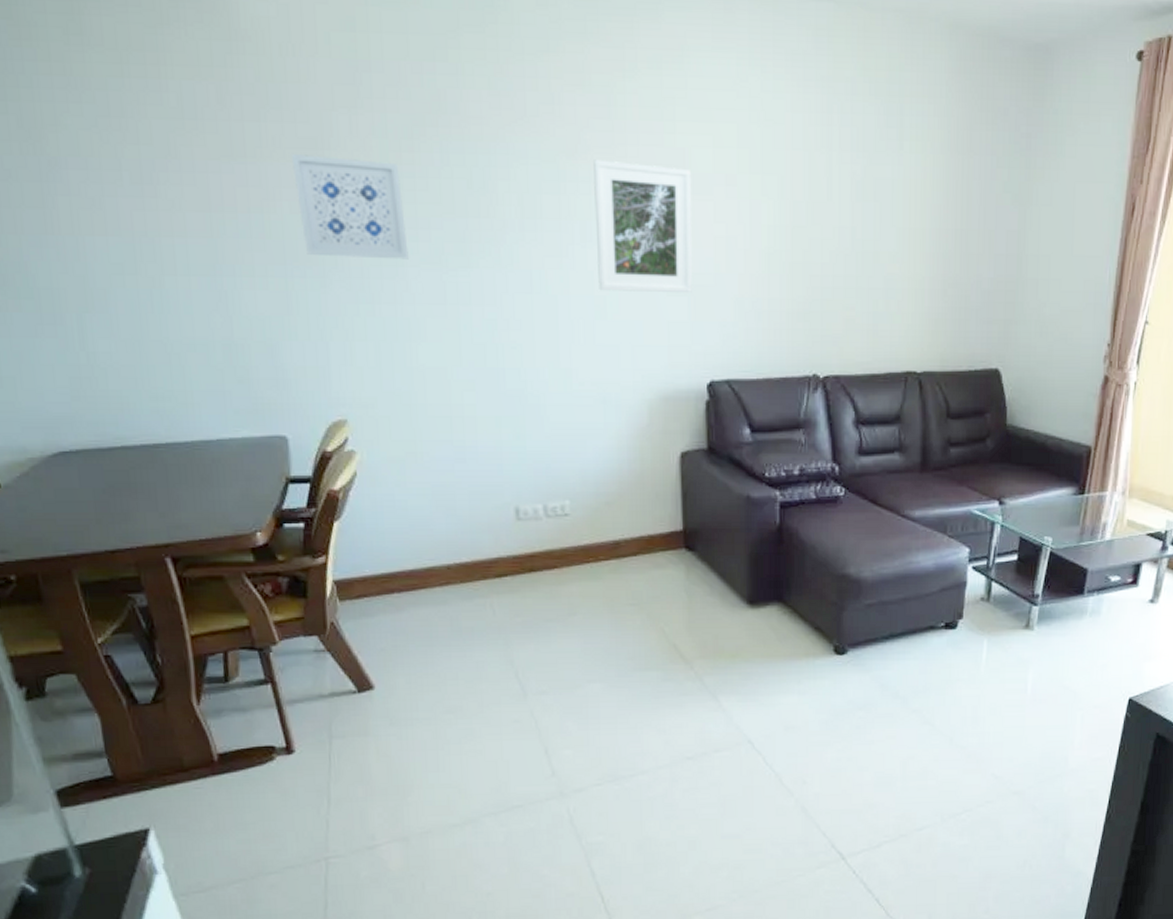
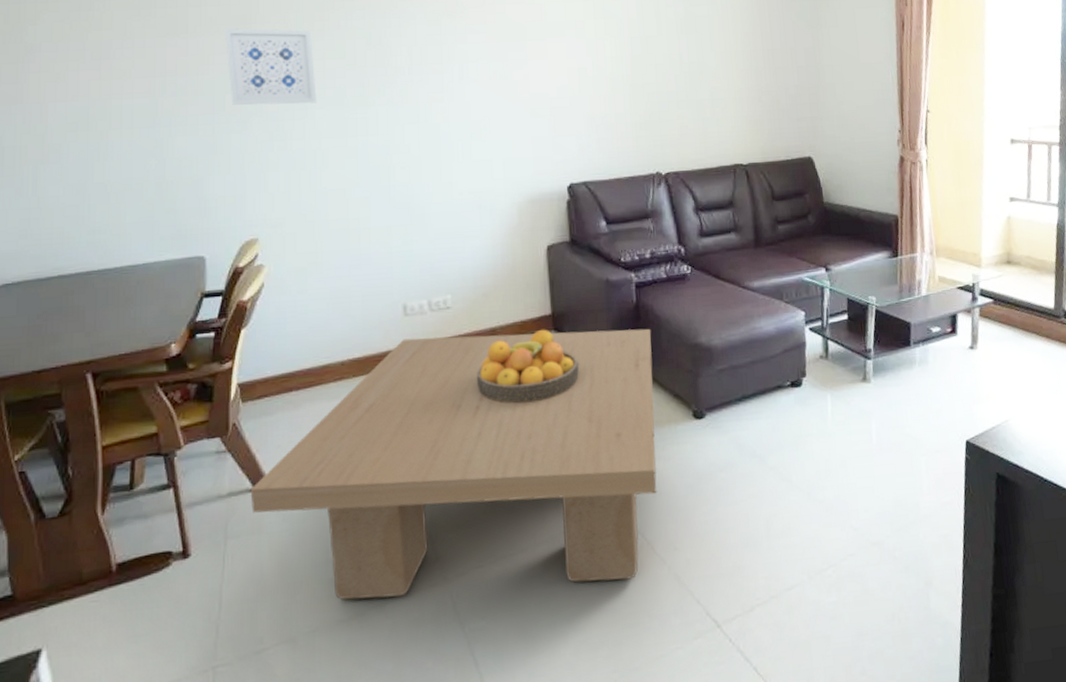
coffee table: none [353,545,795,808] -> present [250,328,657,600]
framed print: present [594,159,692,294] -> none [469,16,552,117]
fruit bowl: none [598,546,711,624] -> present [477,329,579,403]

